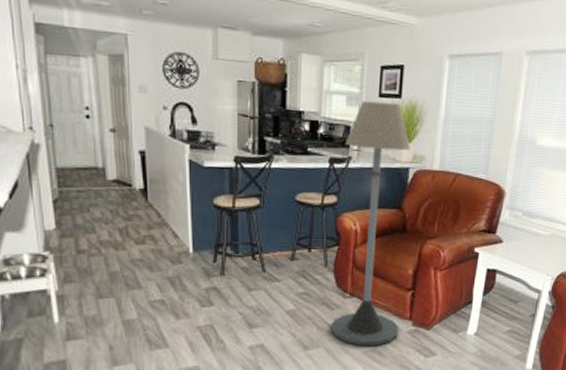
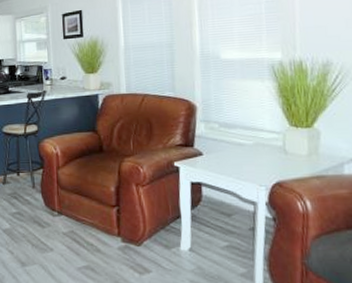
floor lamp: present [330,100,411,346] -> none [39,41,109,263]

